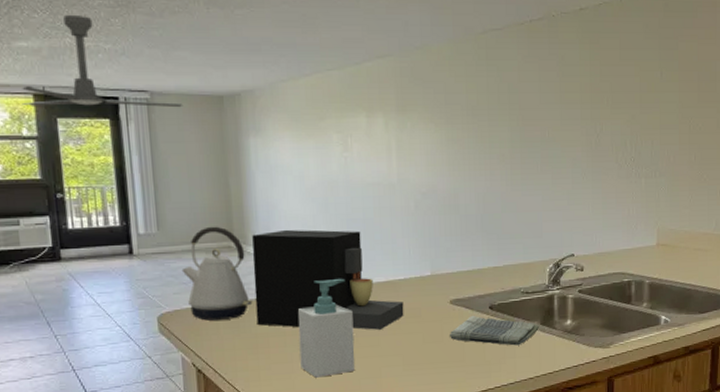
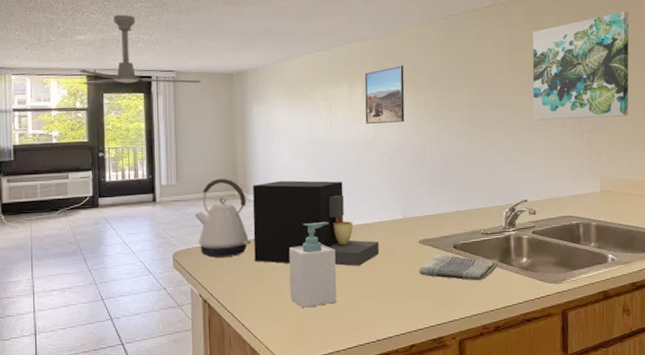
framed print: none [386,90,435,163] -> present [364,65,405,125]
wall art: none [585,32,700,162] -> present [532,12,629,121]

